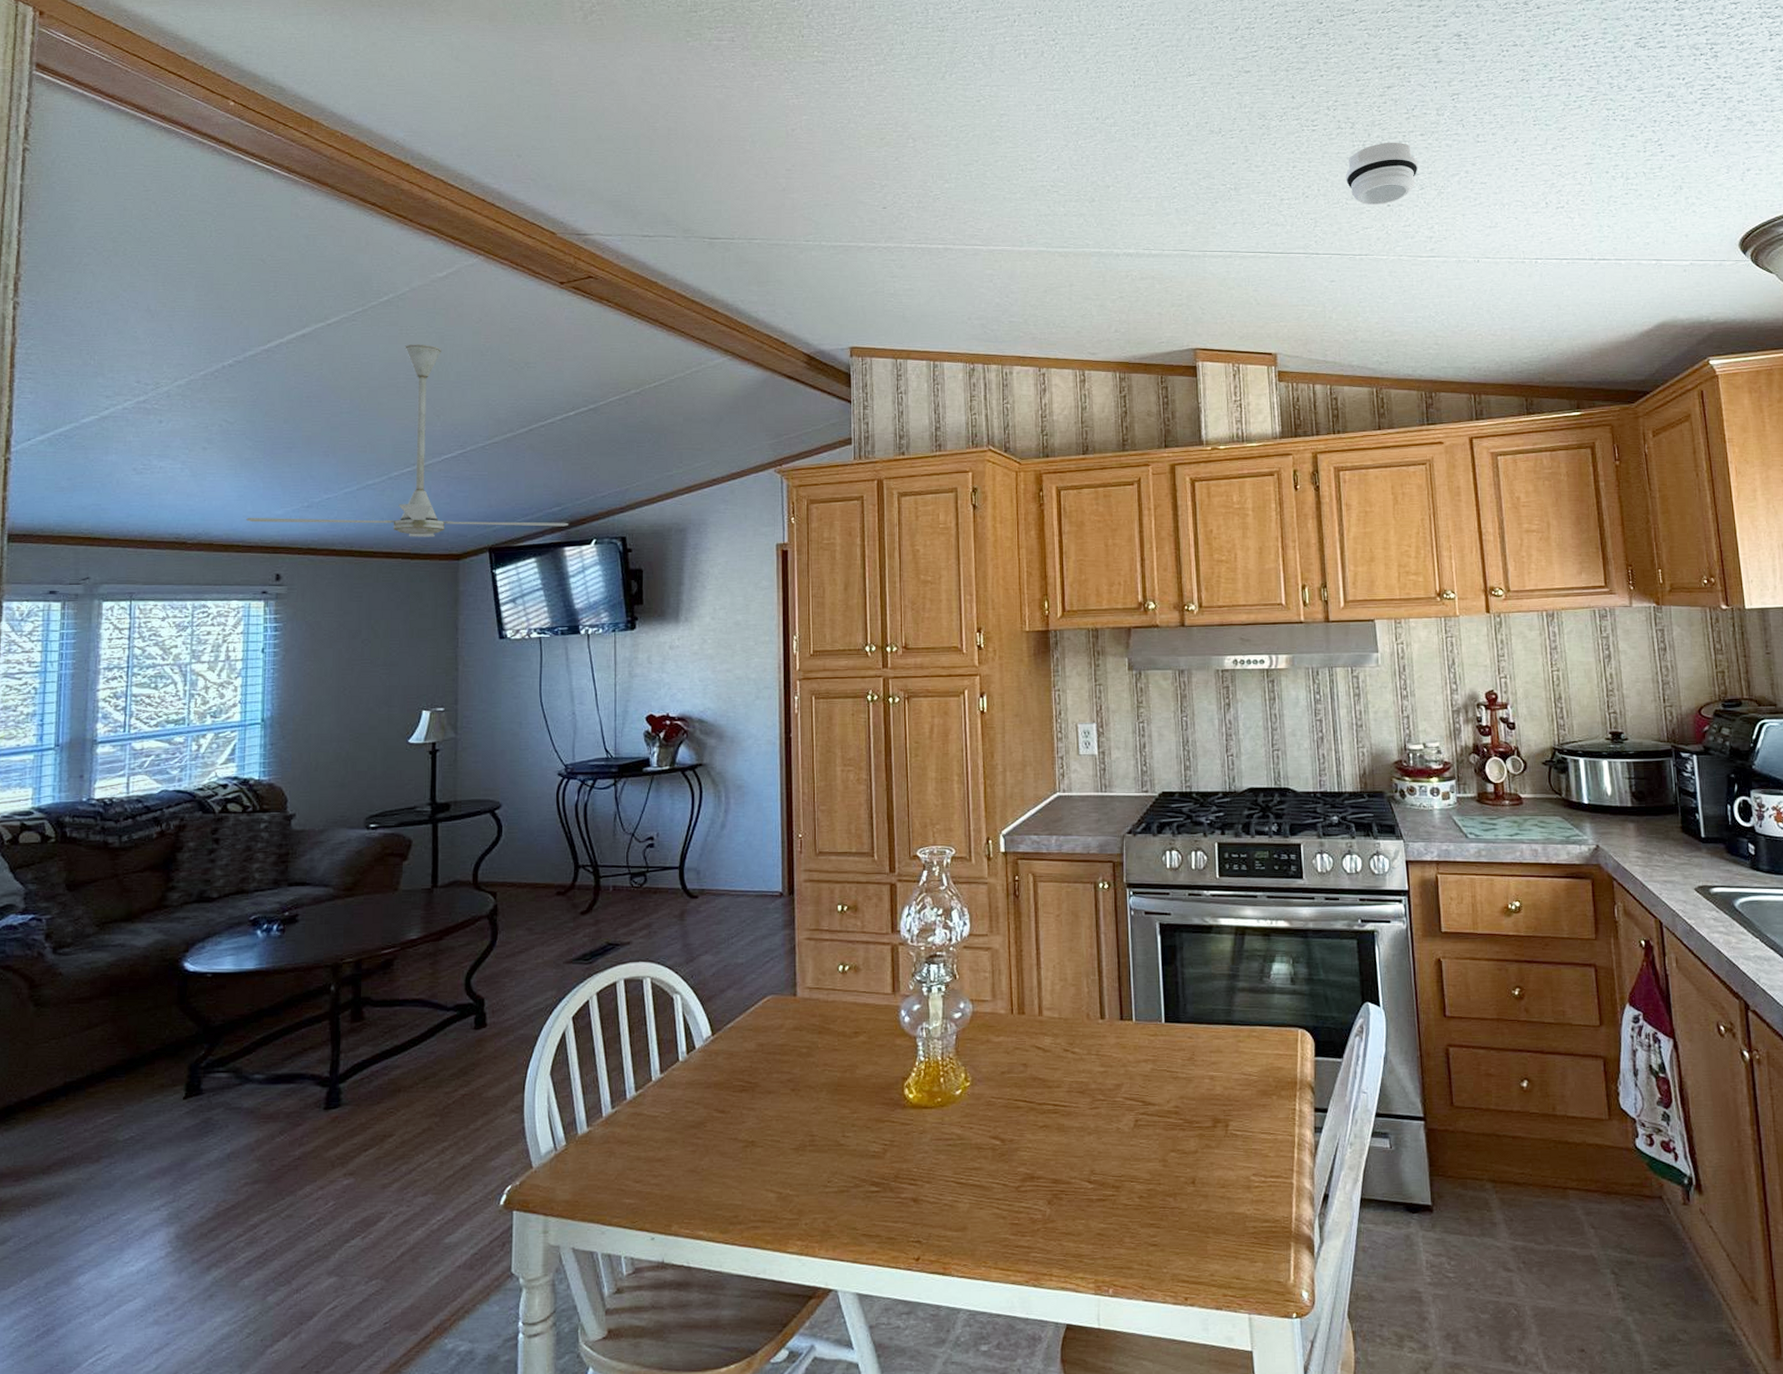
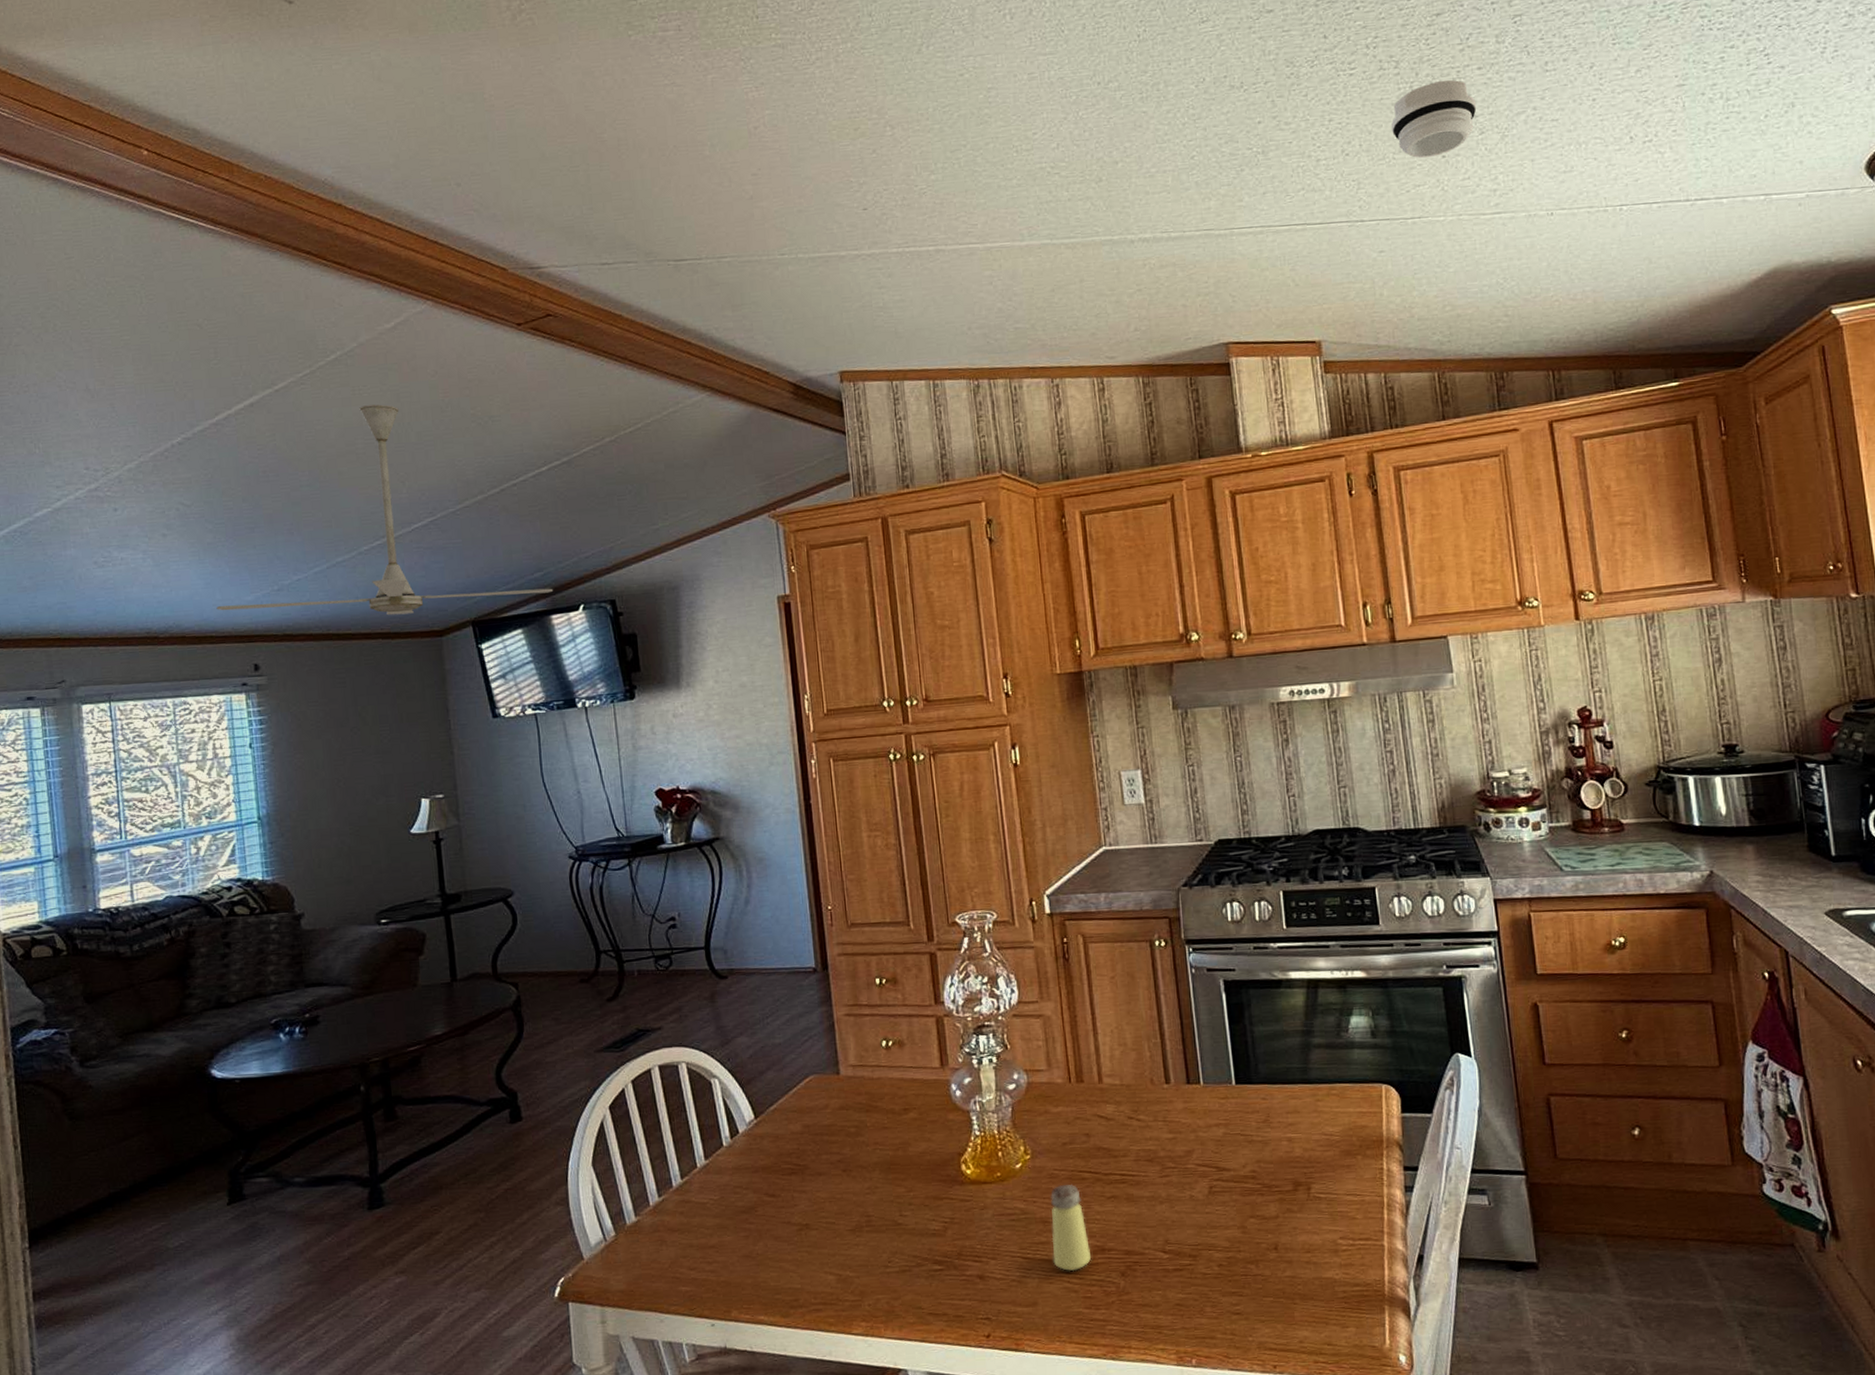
saltshaker: none [984,1112,1020,1198] -> present [1050,1184,1091,1272]

